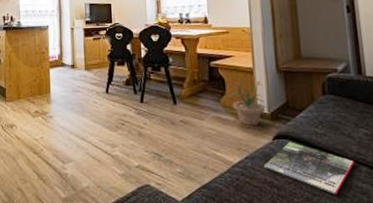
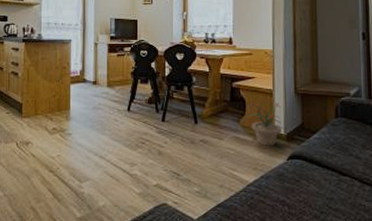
magazine: present [263,142,355,195] -> none [277,162,360,212]

